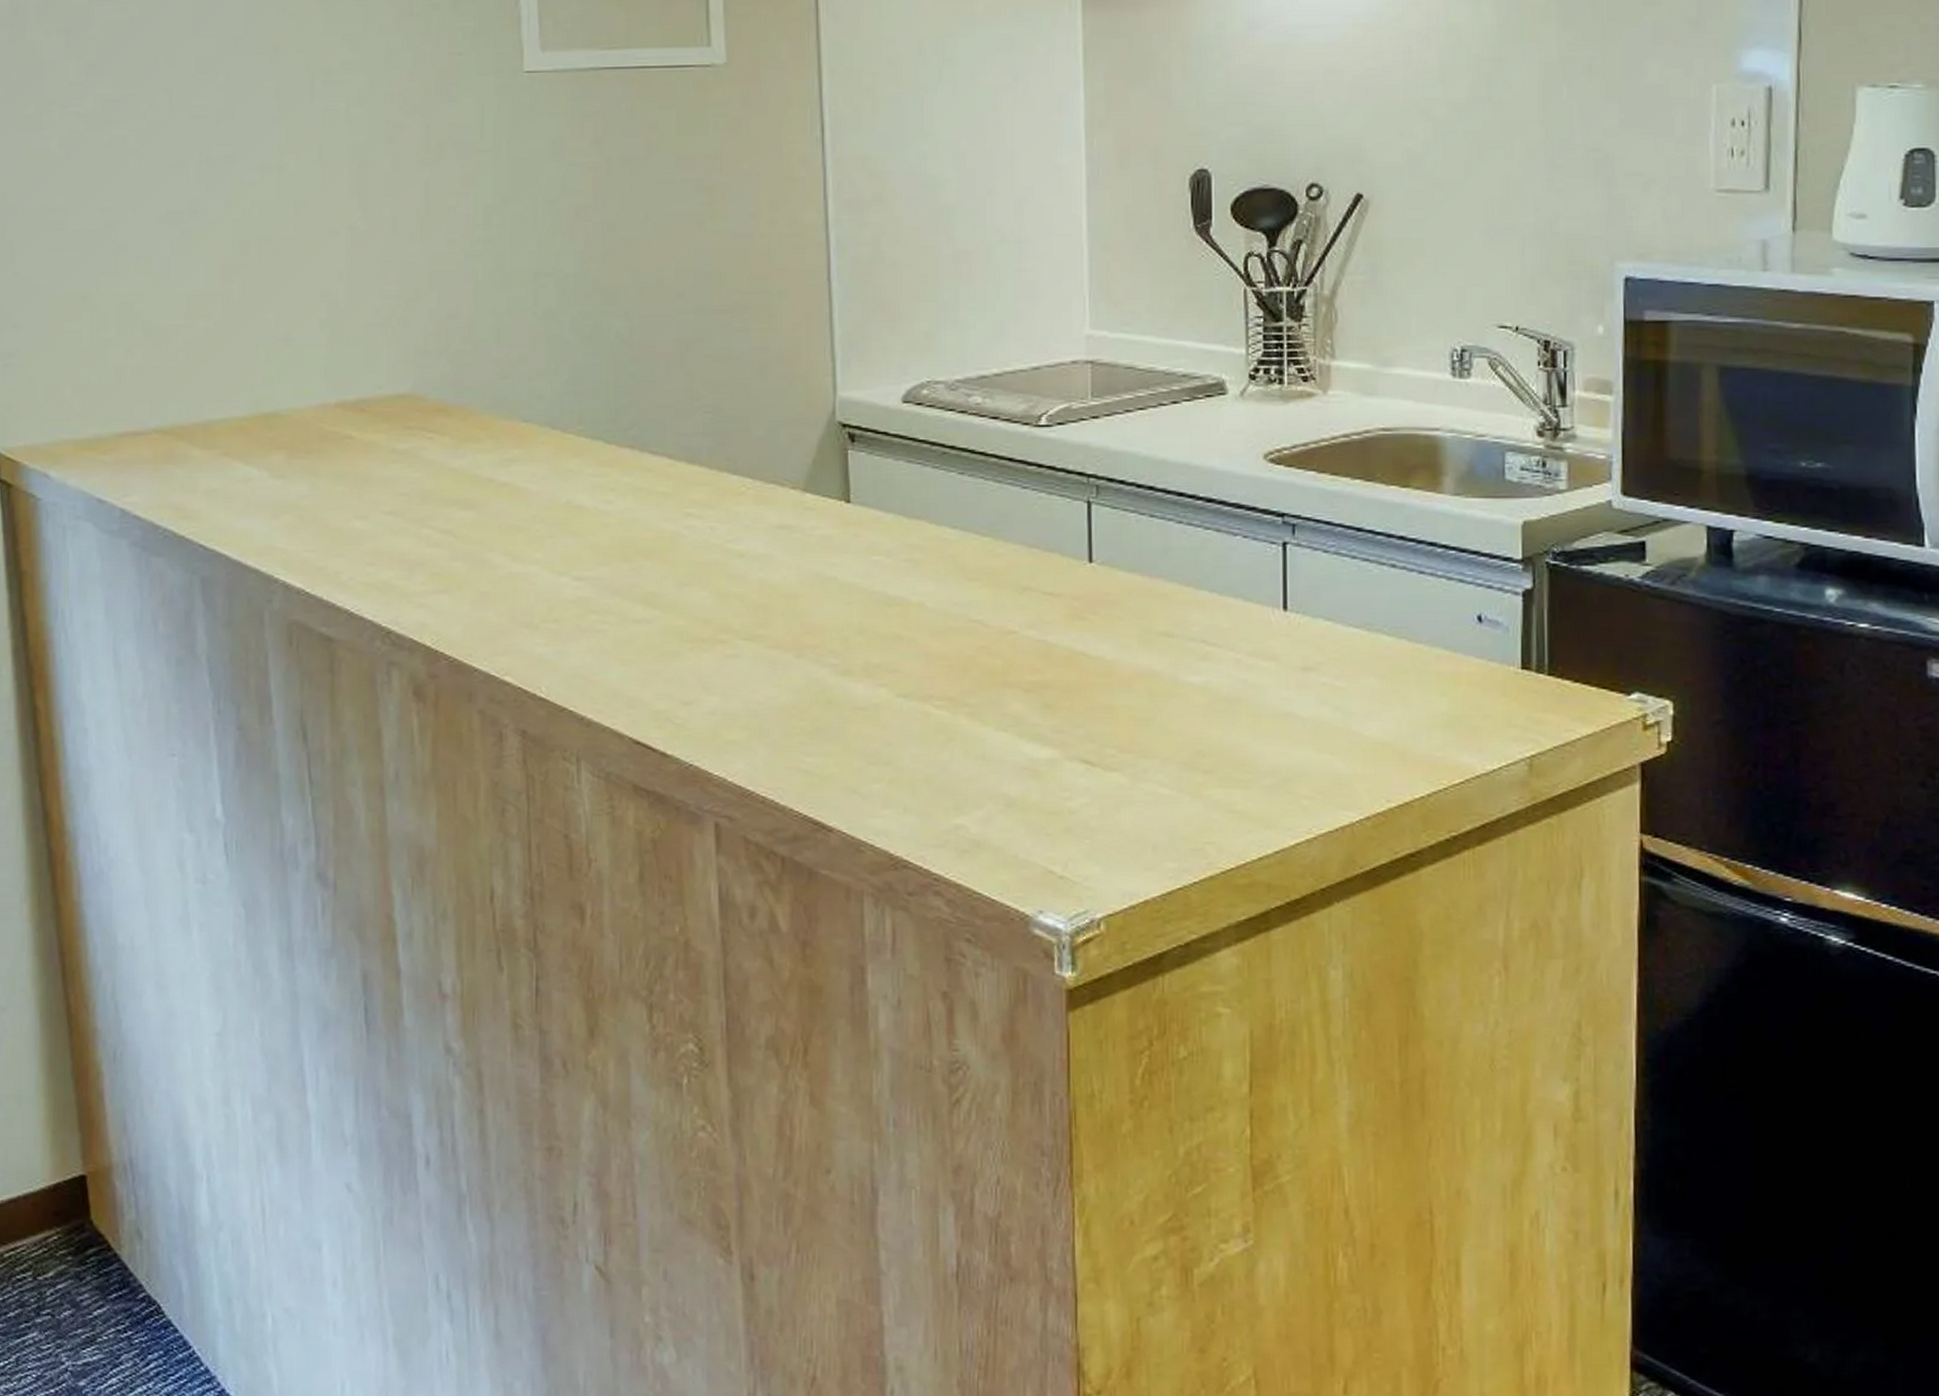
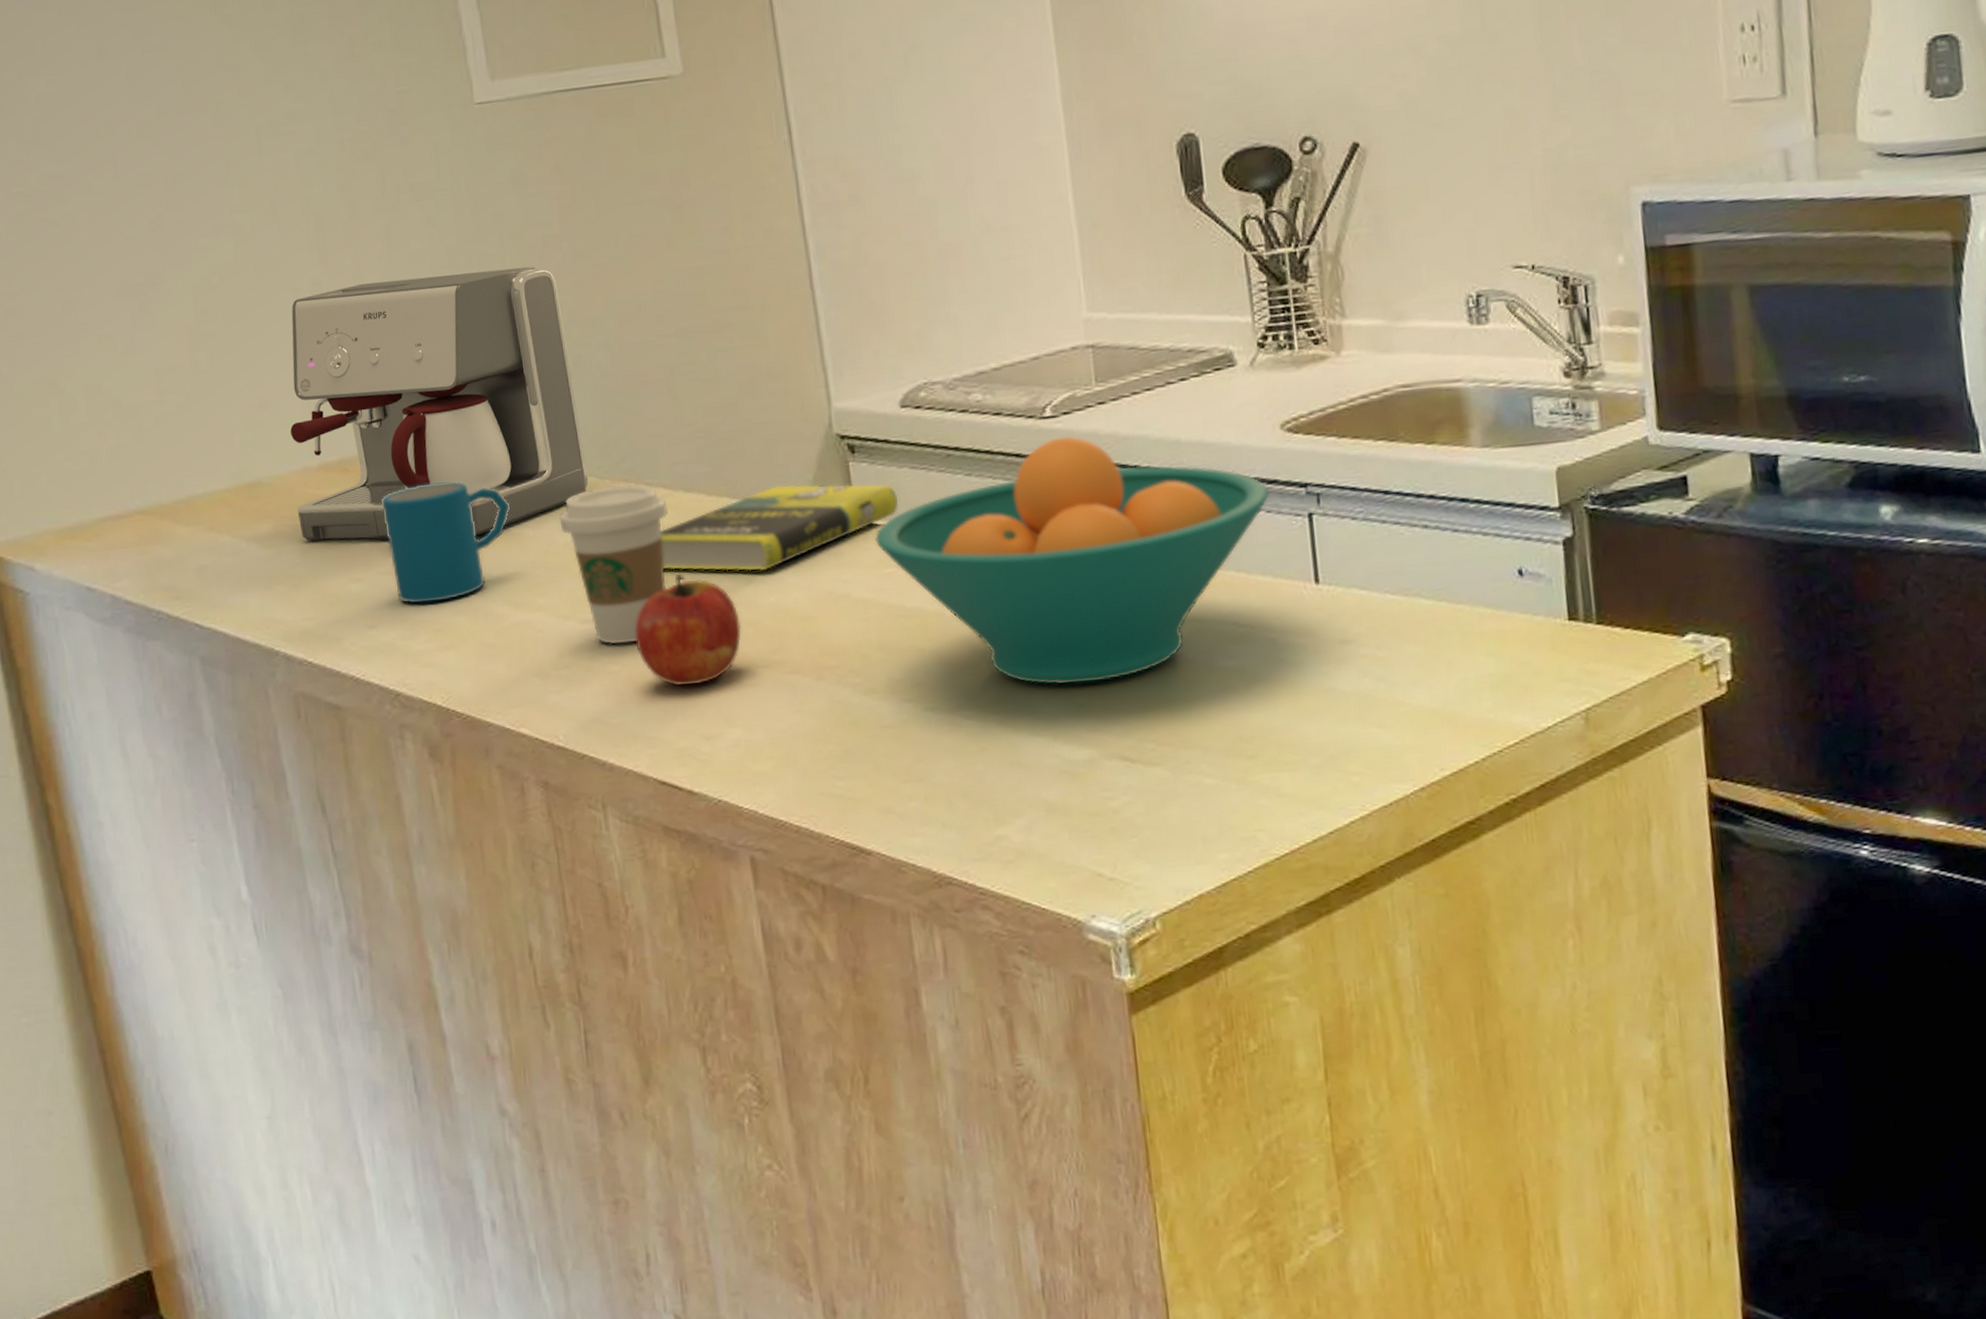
coffee maker: none [311,232,595,486] -> present [290,266,588,541]
mug: none [393,431,518,546] -> present [381,481,511,604]
coffee cup: none [563,451,669,604] -> present [559,484,668,645]
apple: none [625,541,728,651] -> present [635,574,742,686]
book: none [659,466,892,547] -> present [660,484,899,572]
fruit bowl: none [866,446,1247,685] -> present [875,436,1269,685]

